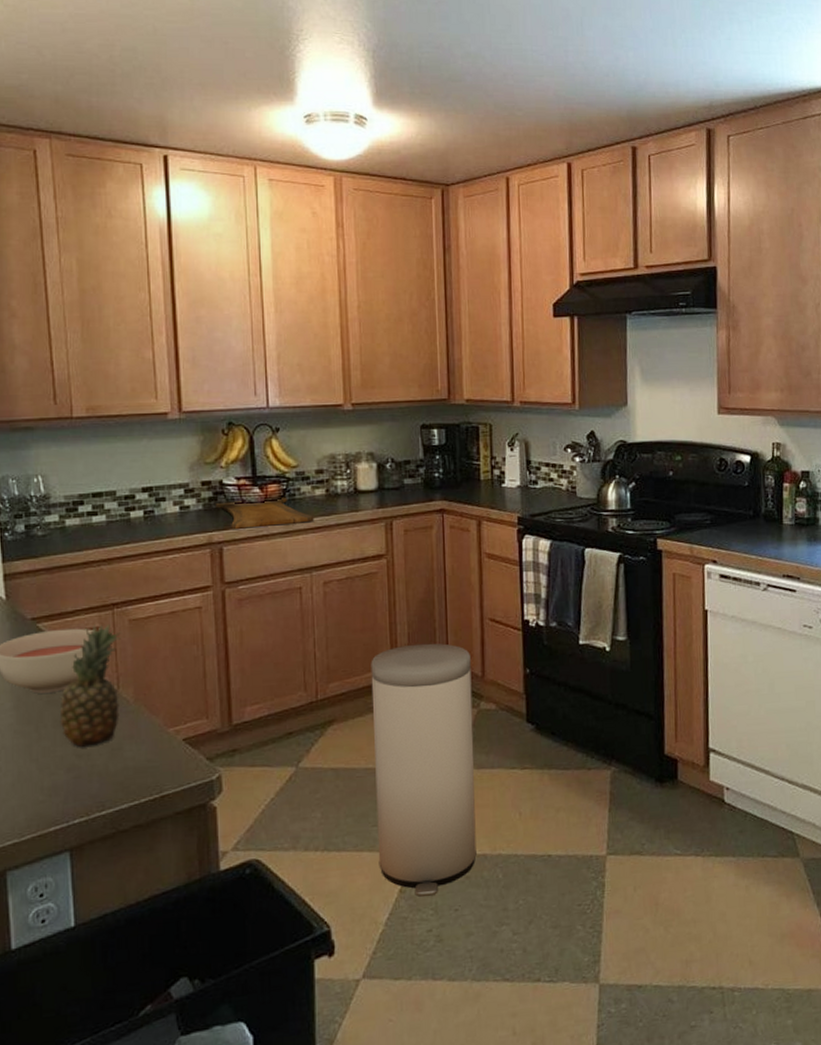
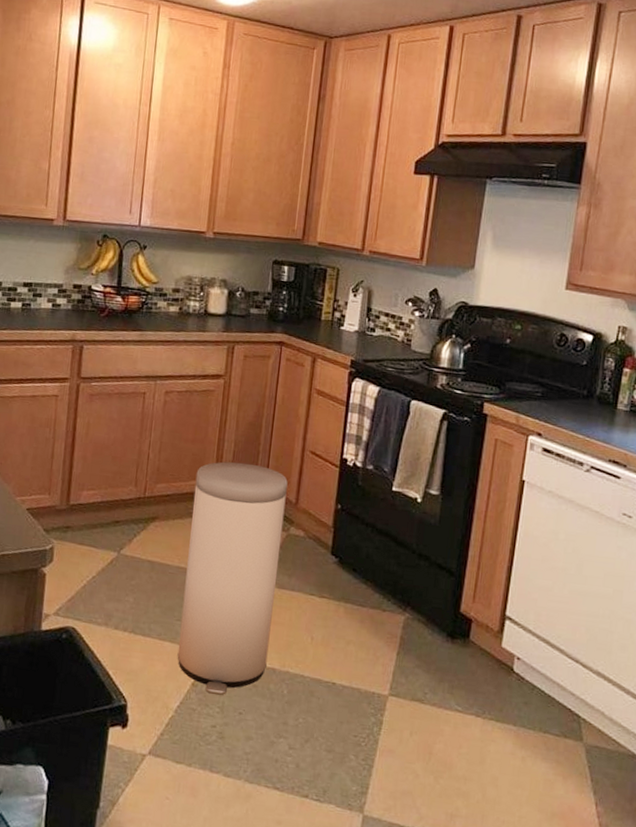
cutting board: present [215,498,315,529] -> none [82,305,166,336]

